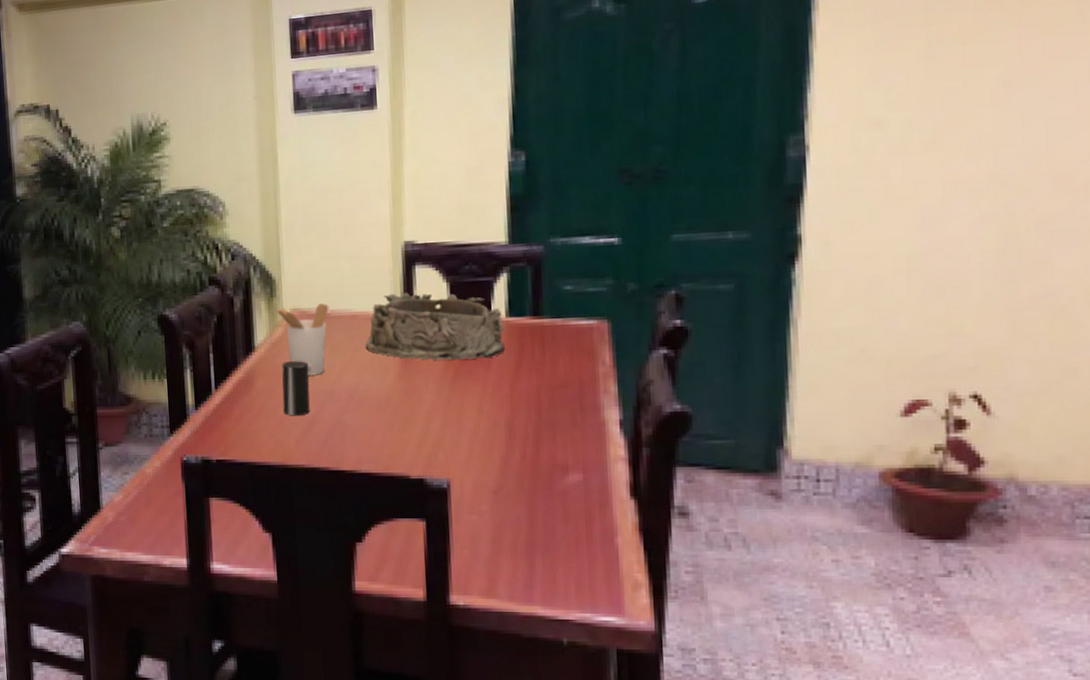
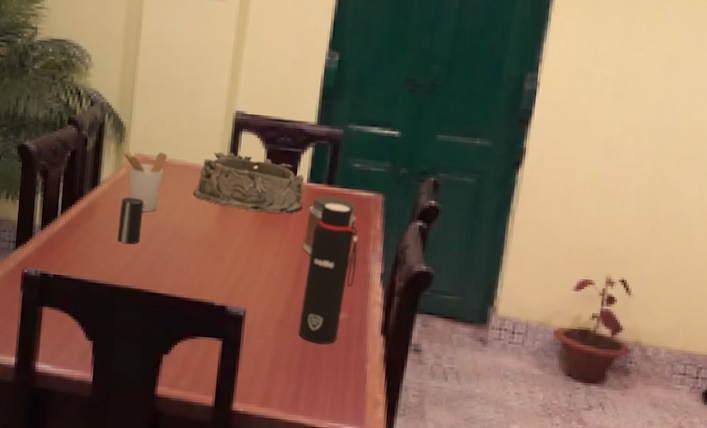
jar: none [511,329,577,406] -> present [302,195,357,257]
water bottle: none [519,338,585,515] -> present [298,203,359,344]

